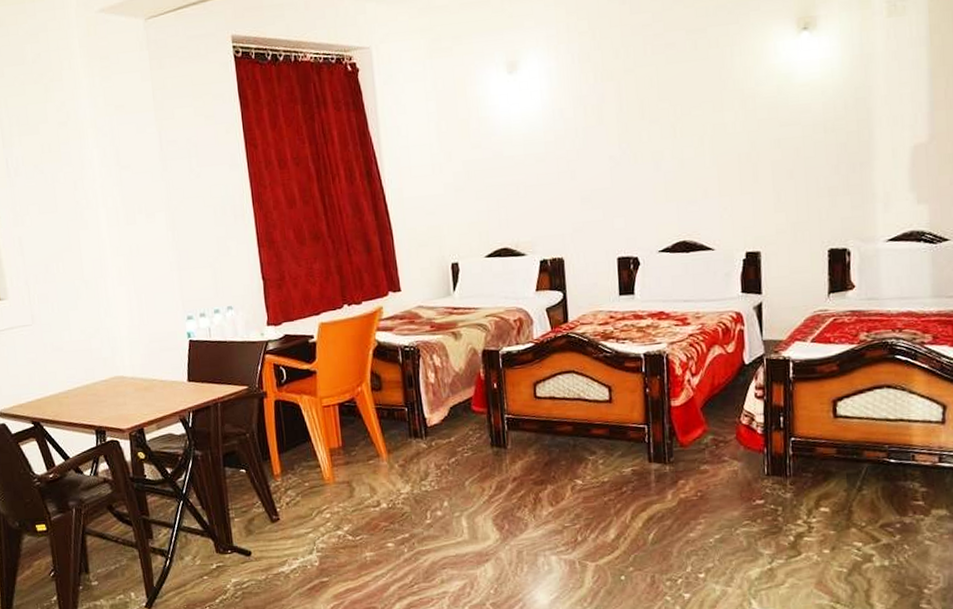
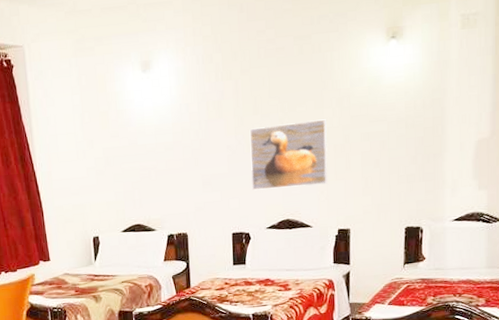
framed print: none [635,124,732,208] -> present [249,119,328,191]

